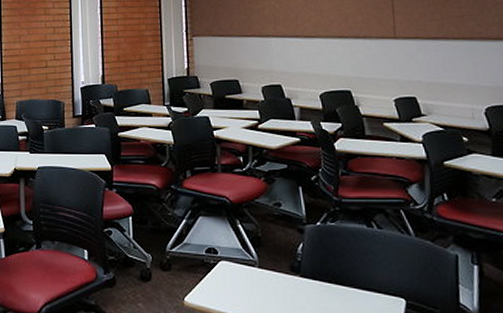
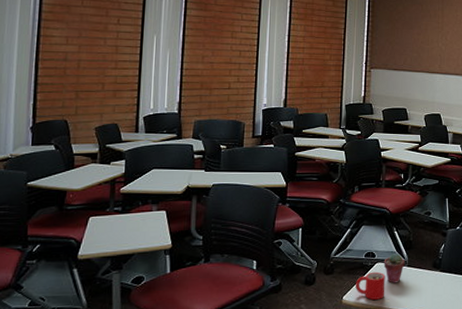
mug: none [198,271,234,305] -> present [356,271,385,300]
potted succulent: none [228,250,255,287] -> present [383,252,405,283]

